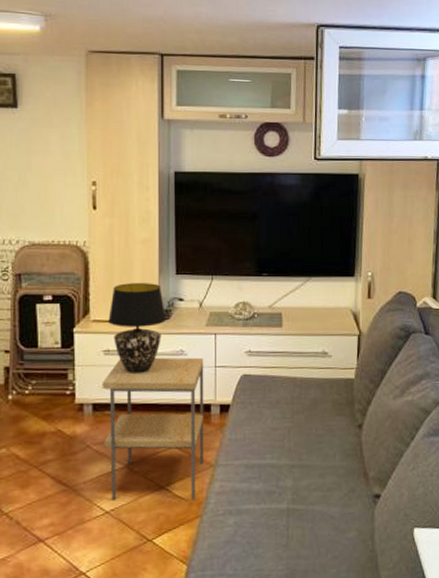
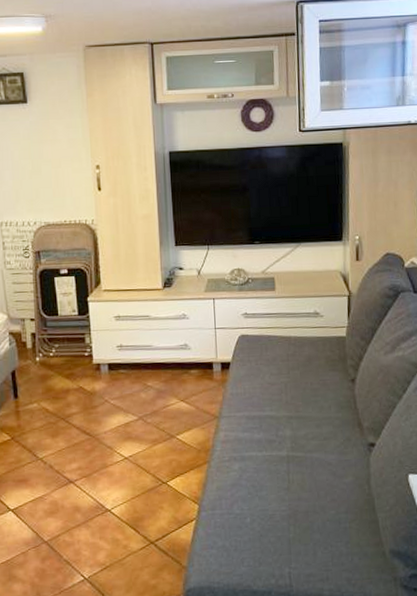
side table: present [102,357,205,501] -> none [115,320,209,448]
table lamp: present [108,283,167,375] -> none [117,254,169,337]

